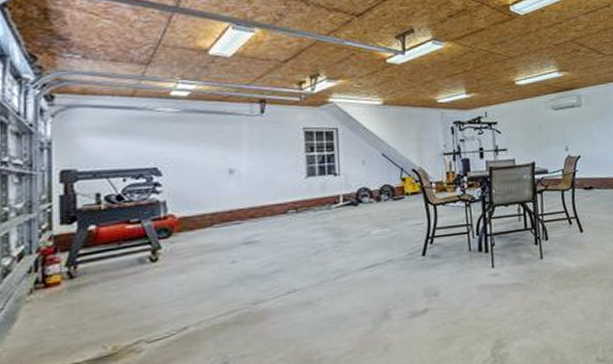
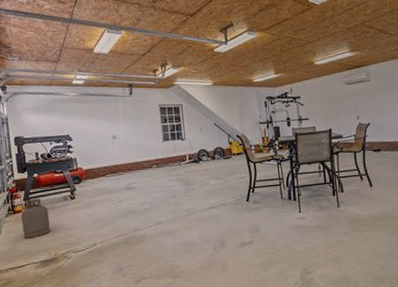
gas cylinder: none [58,262,109,327] -> present [21,198,50,239]

